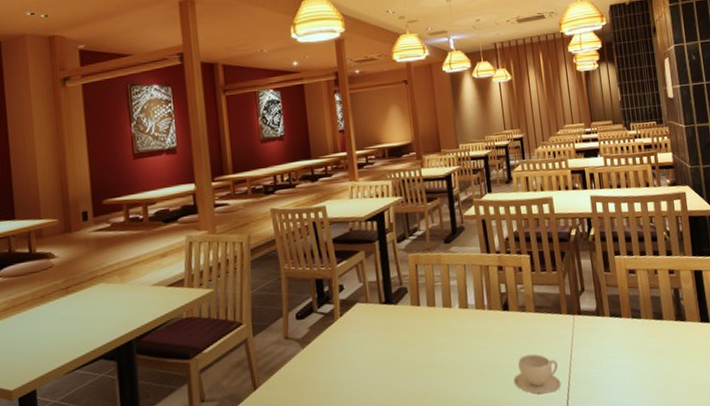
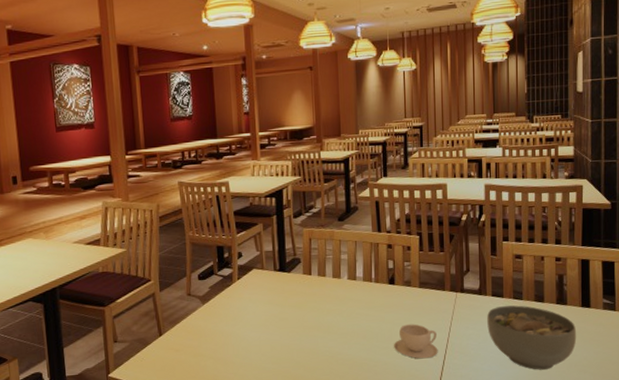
soup bowl: none [607,324,701,397] -> present [487,305,577,370]

